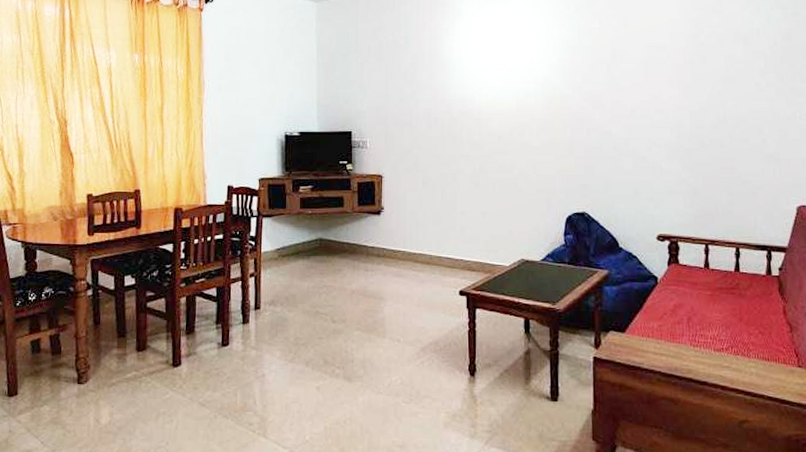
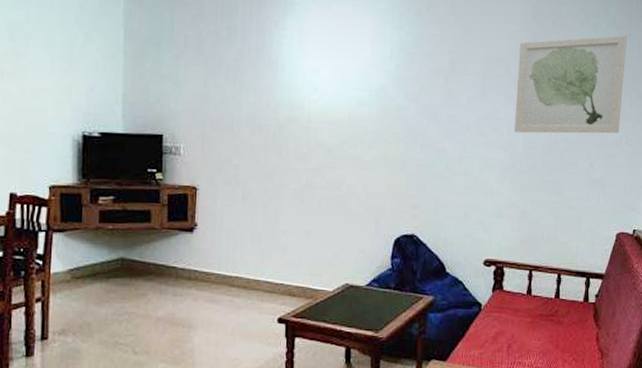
wall art: none [679,14,793,114] -> present [514,35,627,134]

